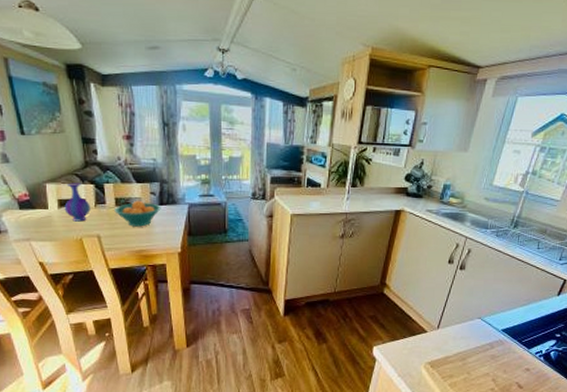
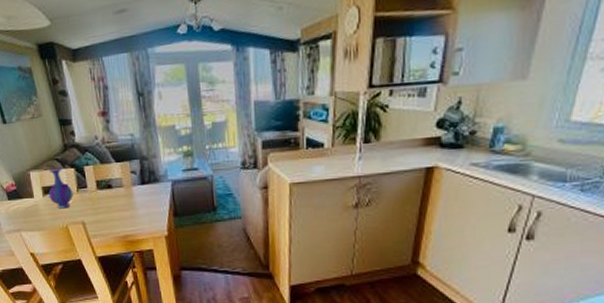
fruit bowl: present [114,200,161,227] -> none [96,181,143,210]

